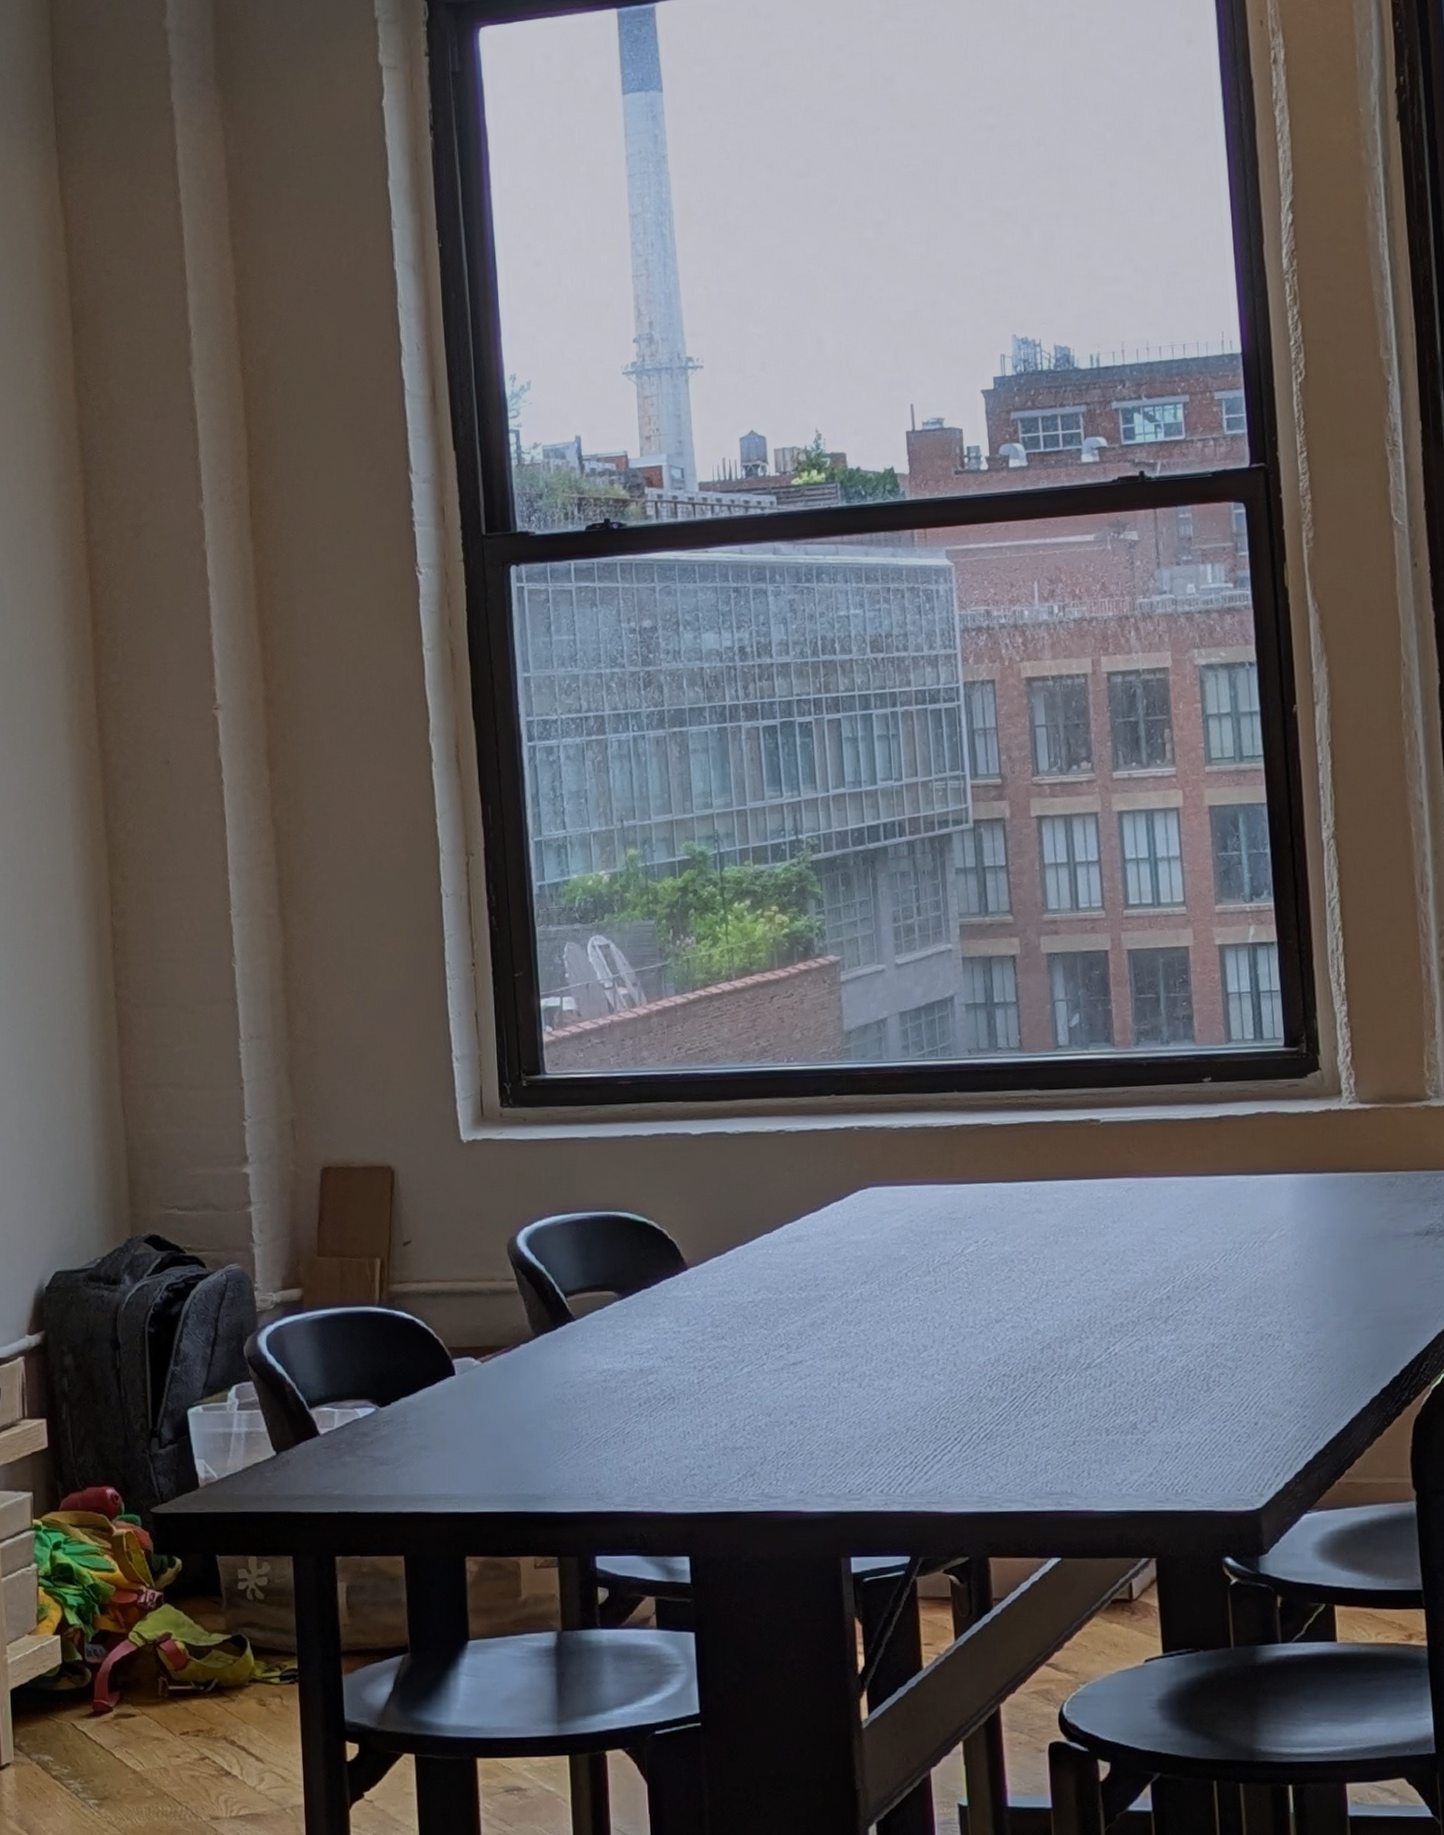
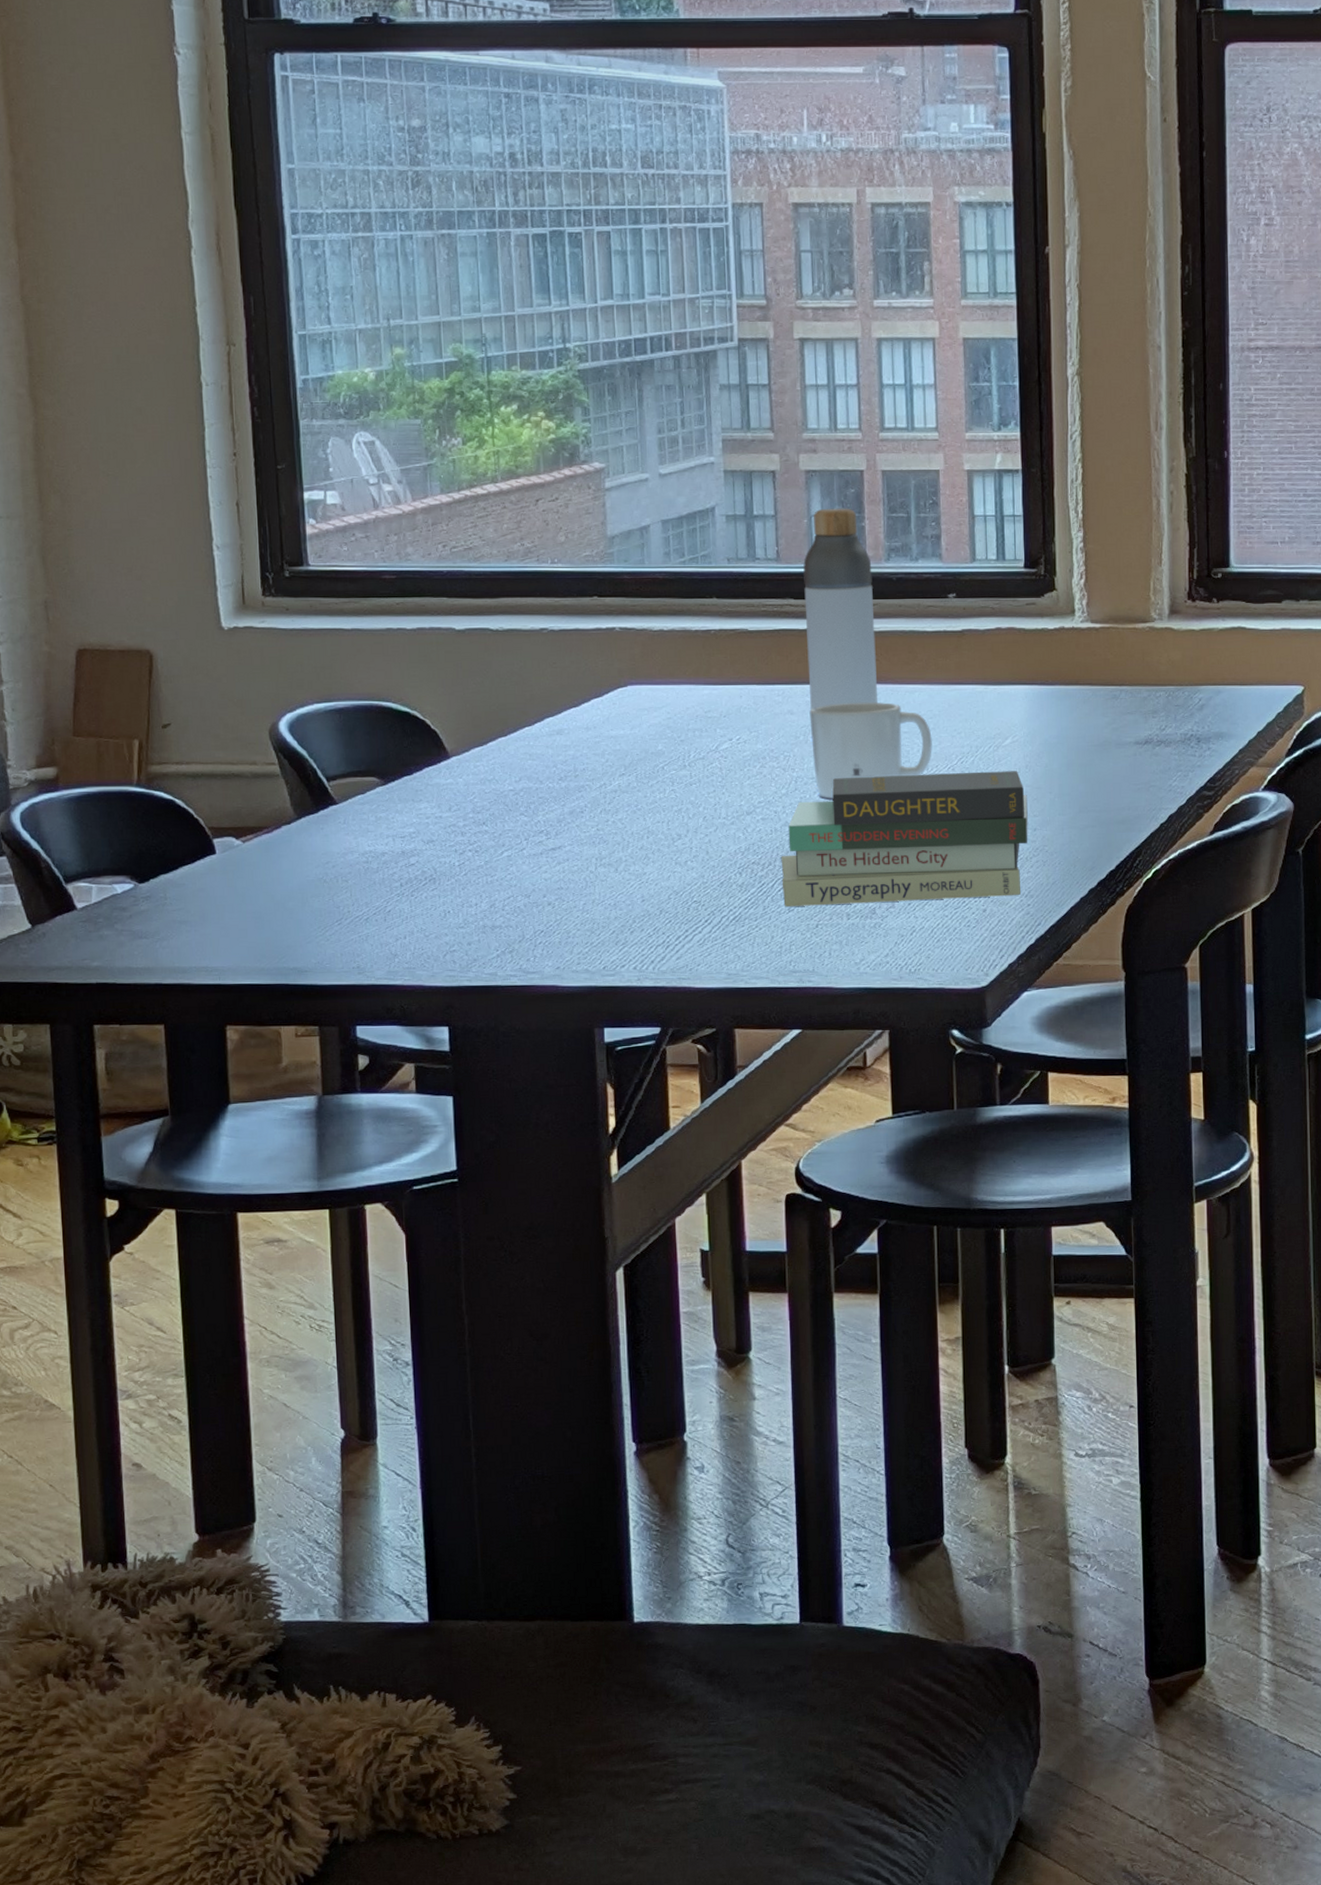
books: none [1033,1268,1301,1422] -> present [781,771,1028,907]
bottle: none [1048,991,1132,1208] -> present [803,508,878,710]
mug: none [1059,1197,1192,1306] -> present [809,703,932,801]

